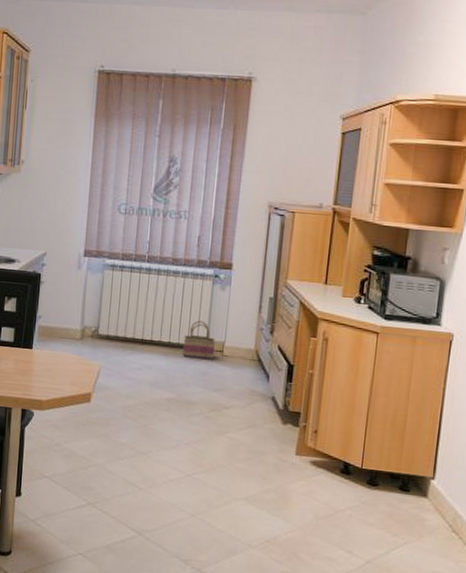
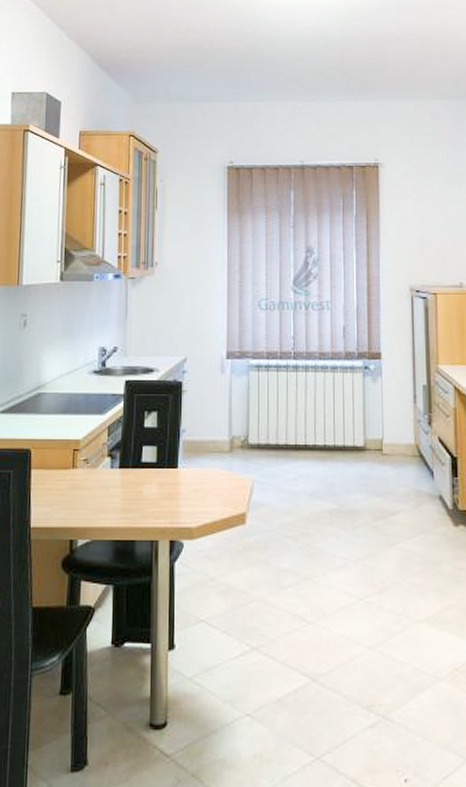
basket: present [182,320,216,360] -> none [339,417,374,461]

